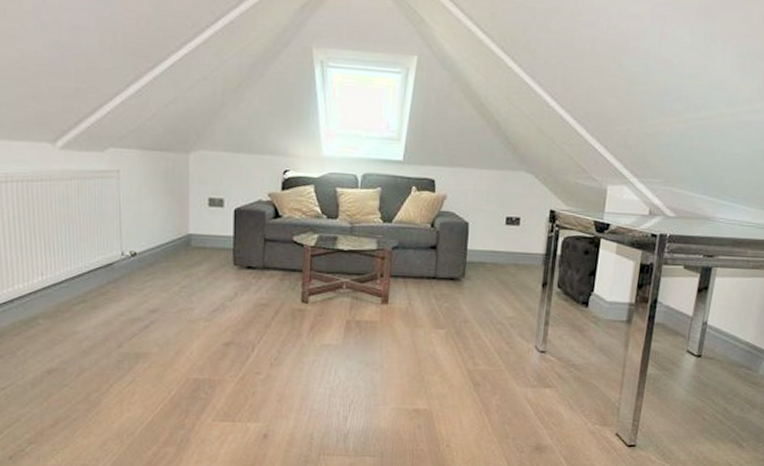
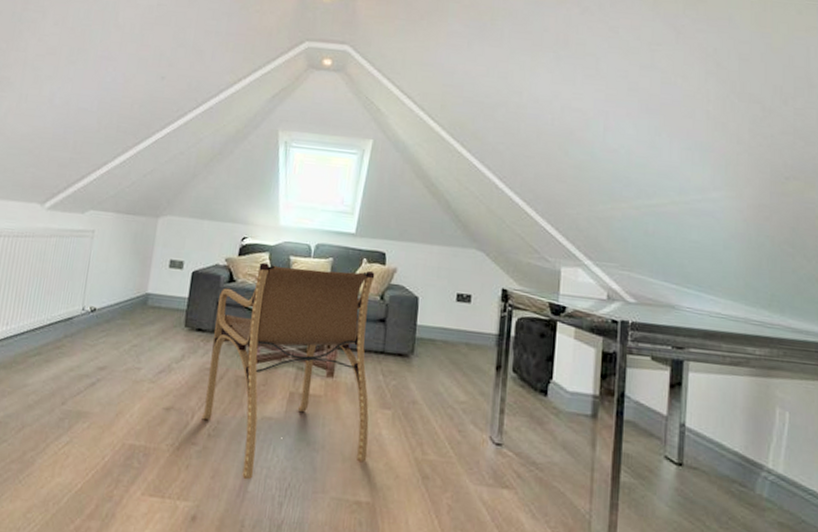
armchair: none [262,196,425,400] -> present [202,262,375,480]

